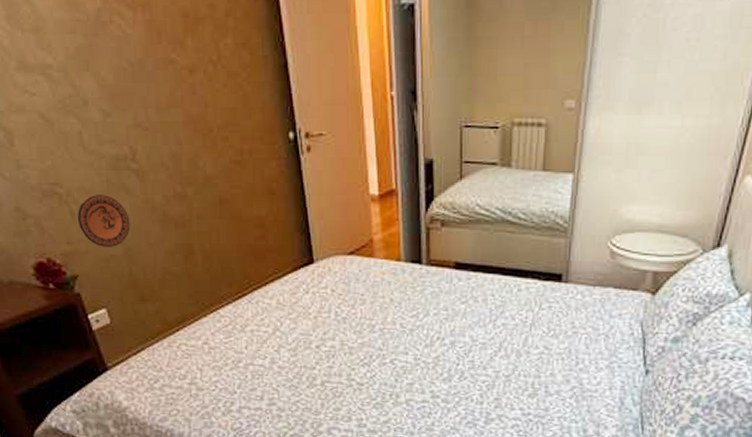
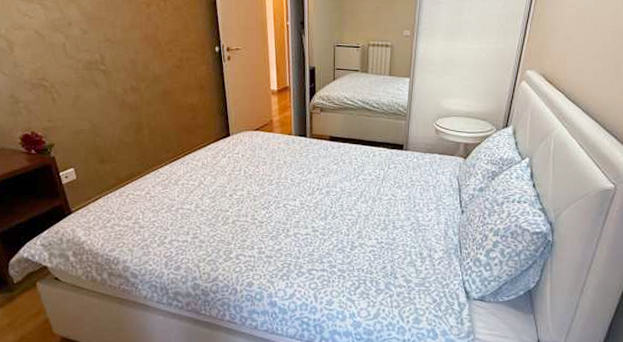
decorative plate: present [77,195,130,247] -> none [57,87,97,124]

